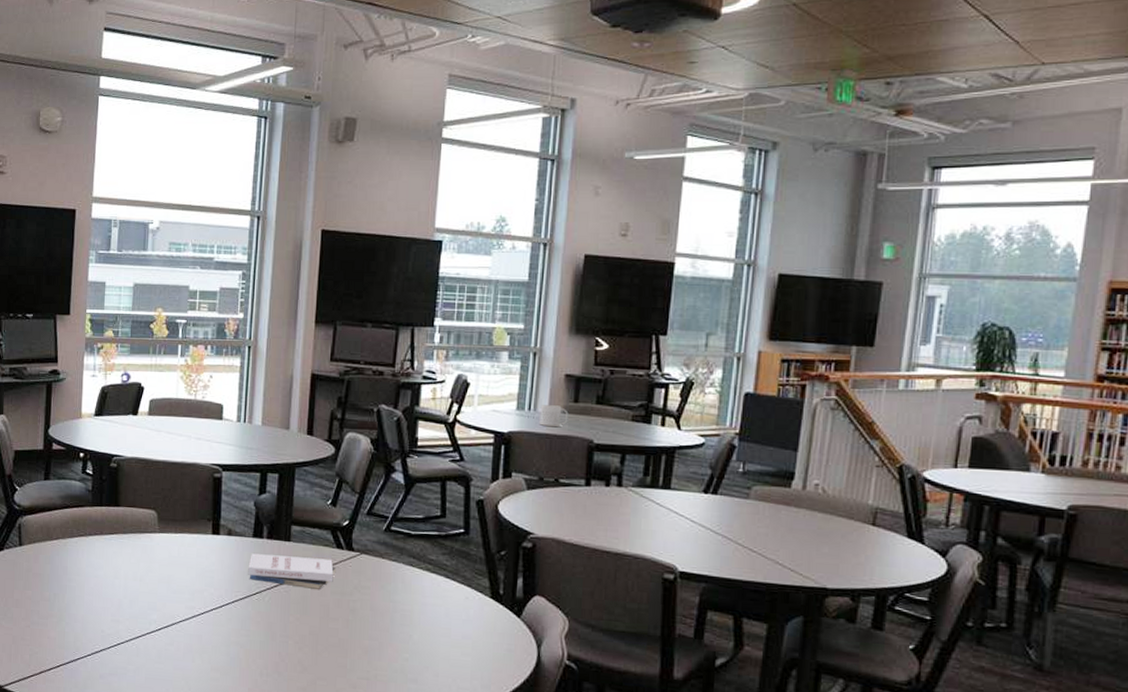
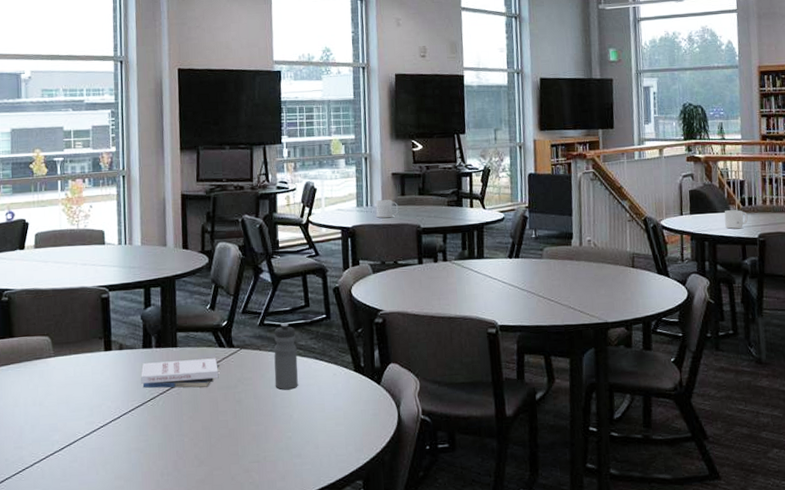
water bottle: none [396,532,427,607] -> present [274,323,298,390]
mug: none [1019,469,1056,496] -> present [724,210,748,229]

